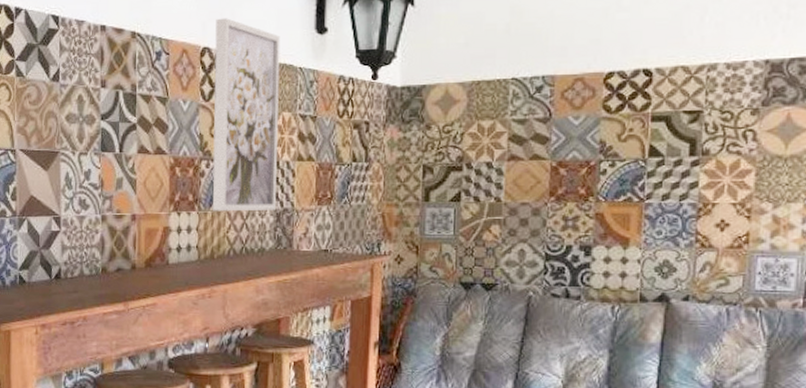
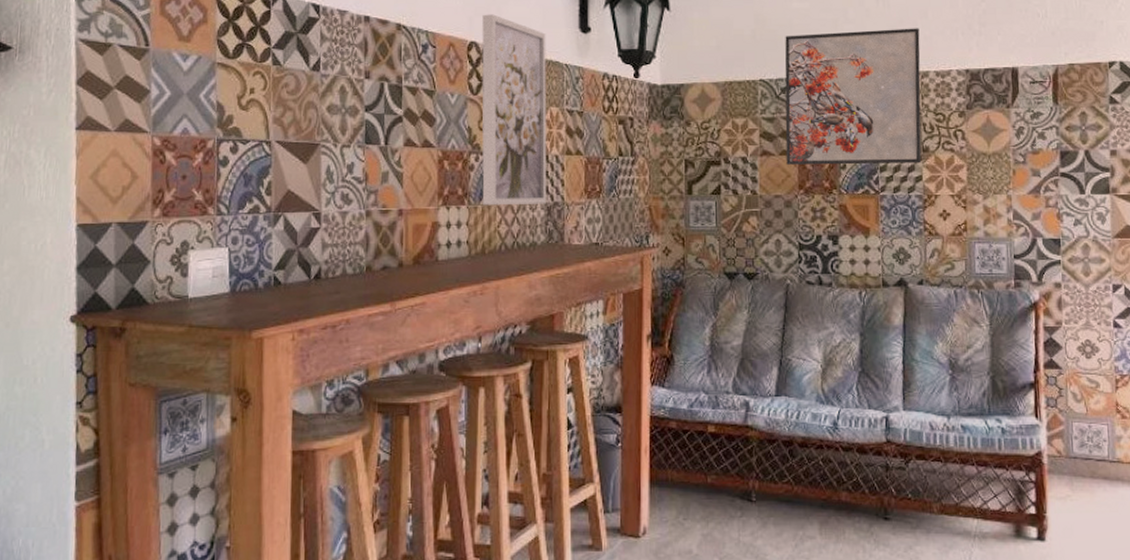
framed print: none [537,13,710,170] -> present [785,28,922,165]

